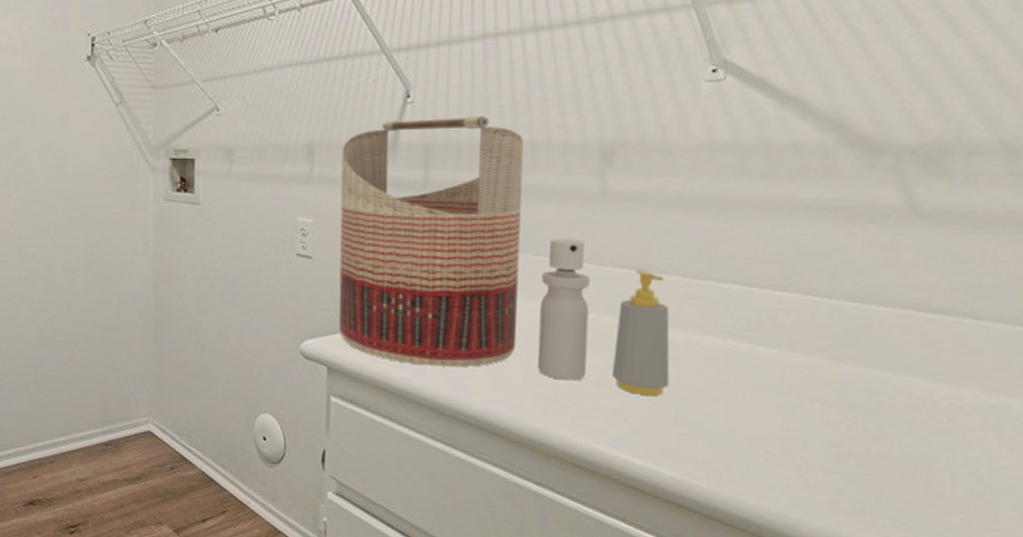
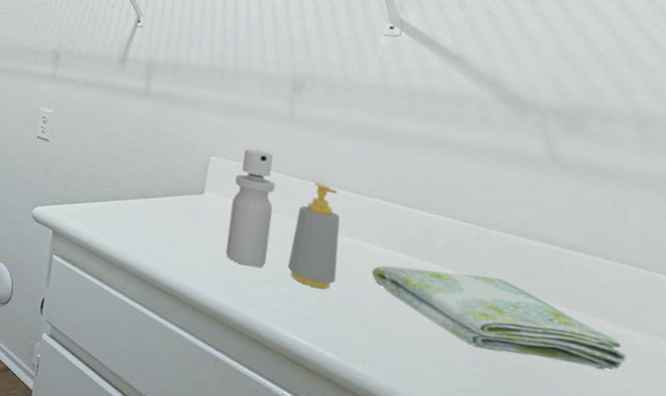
basket: present [338,115,525,368] -> none [65,39,230,246]
towel: none [710,357,1005,449] -> present [371,265,627,371]

